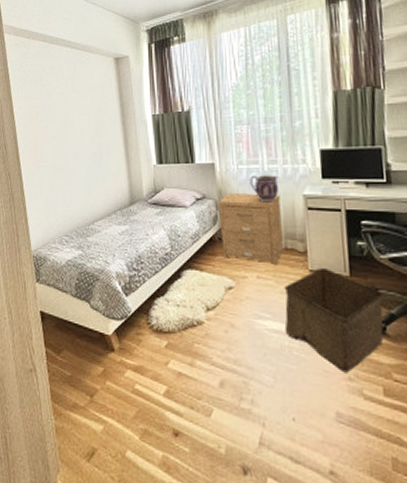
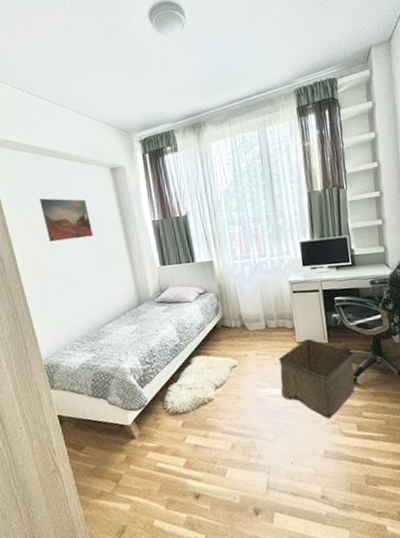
wall art: none [45,86,92,130] -> present [40,198,94,242]
side table: present [219,192,283,266] -> none [219,283,276,343]
pitcher: present [249,175,279,202] -> none [244,266,269,291]

